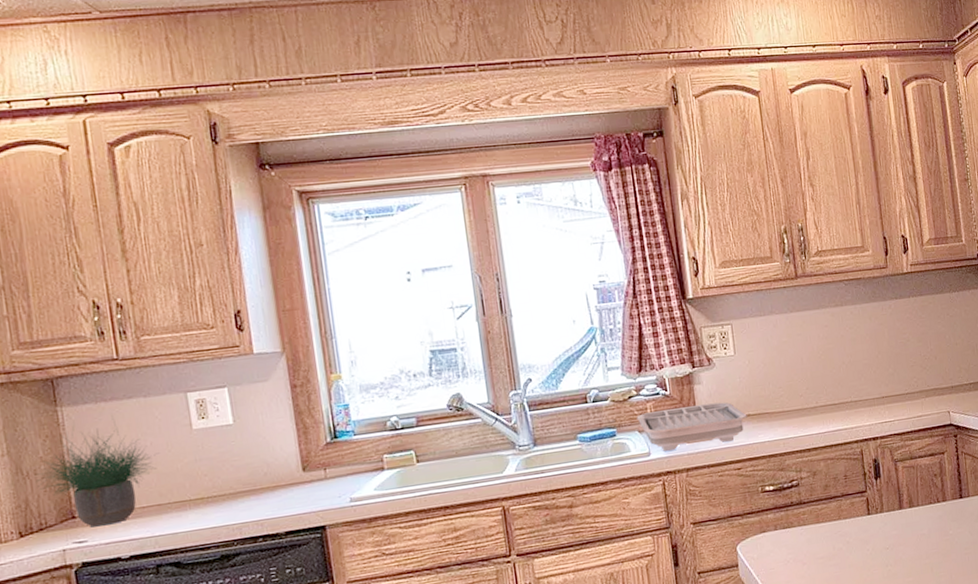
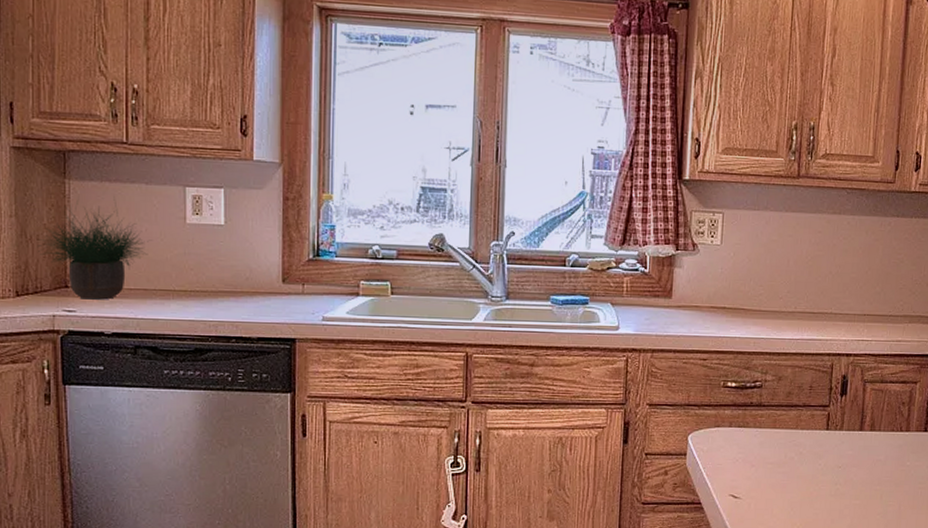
dish rack: present [637,402,747,452] -> none [611,286,723,330]

